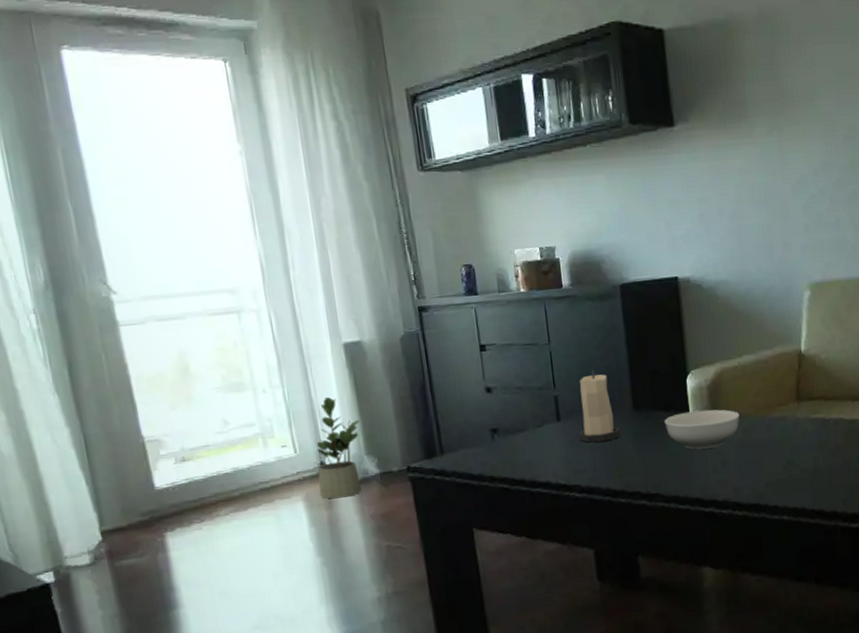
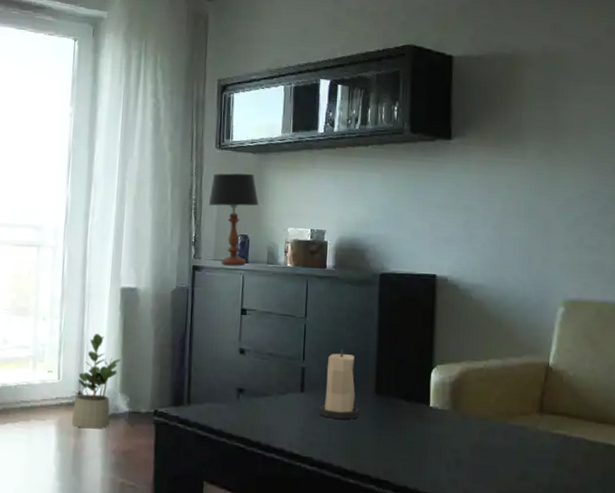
table lamp: none [421,194,478,302] -> present [208,173,259,267]
bowl: present [664,409,740,450] -> none [404,404,480,445]

